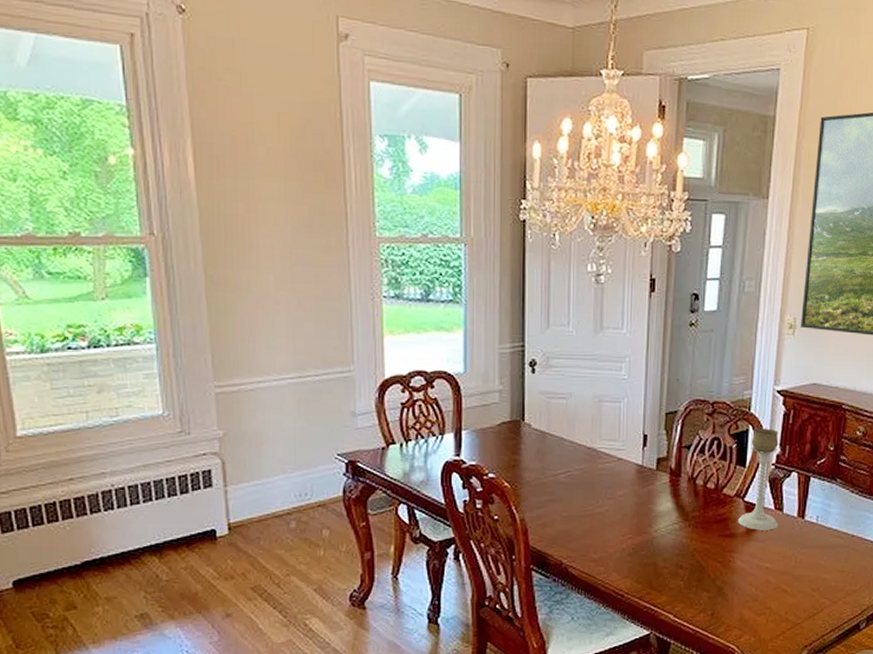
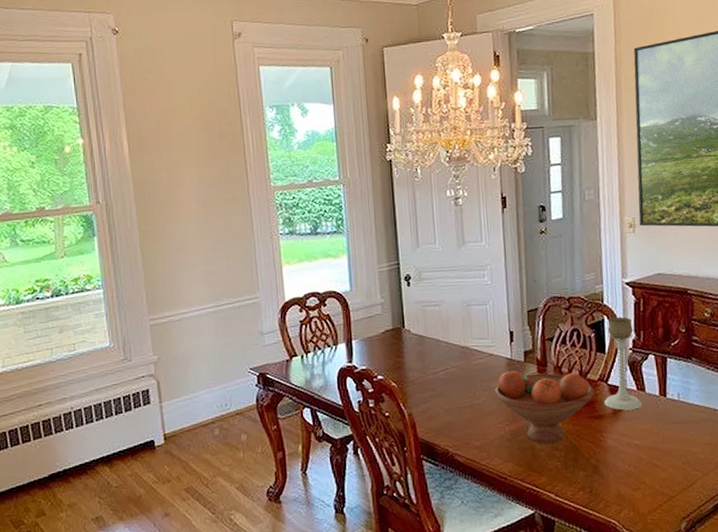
fruit bowl: none [619,479,729,561] -> present [494,371,595,444]

